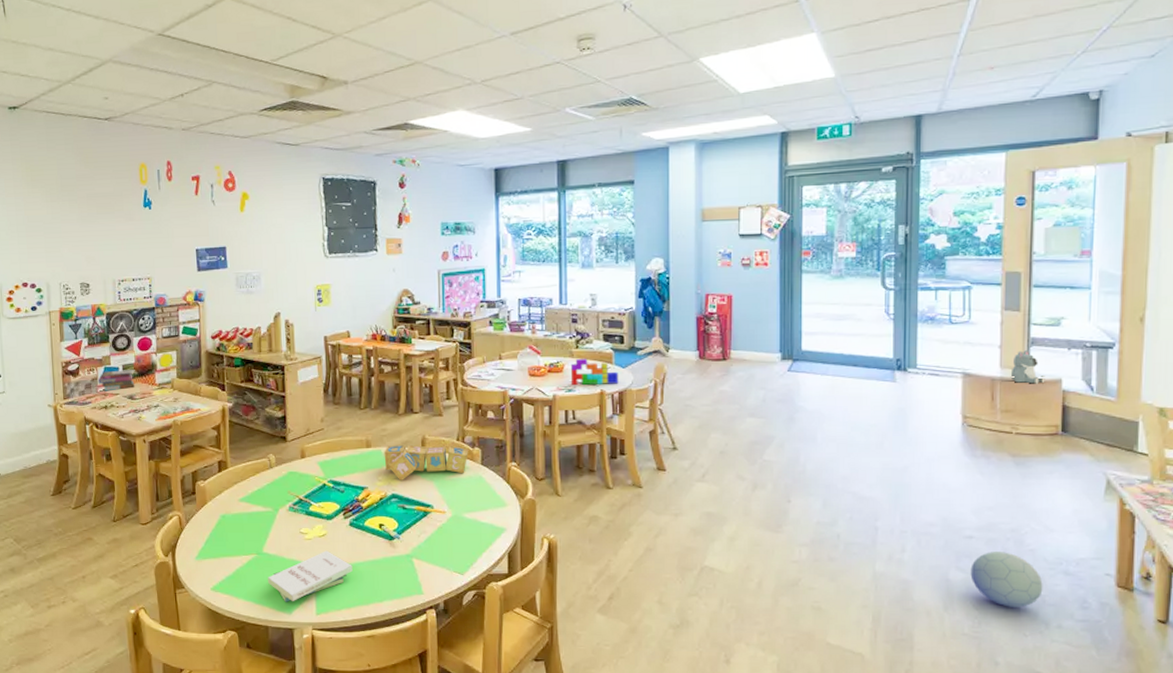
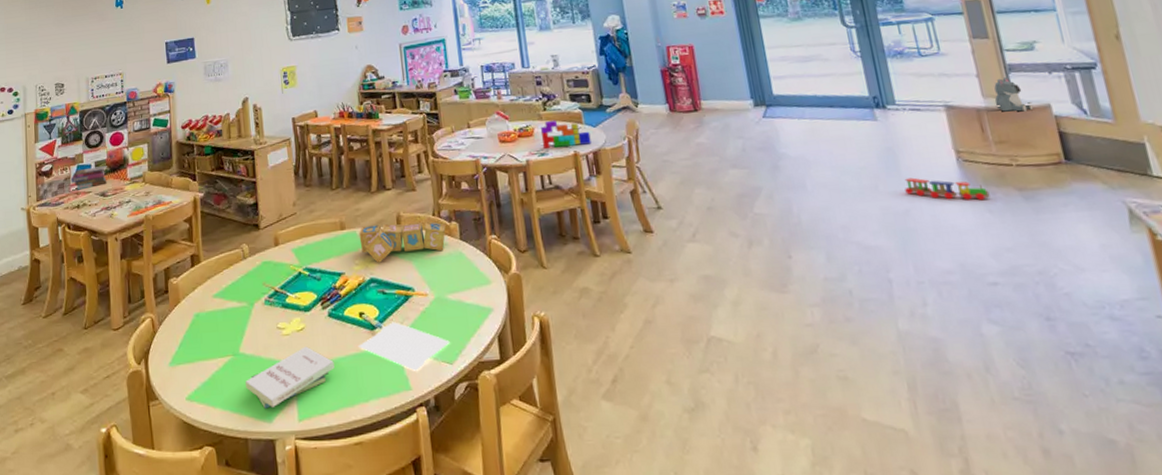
paper sheet: none [376,534,463,578] -> present [358,322,450,371]
toy train: none [908,437,985,463] -> present [904,177,990,201]
ball: present [970,552,1043,607] -> none [1003,298,1092,363]

